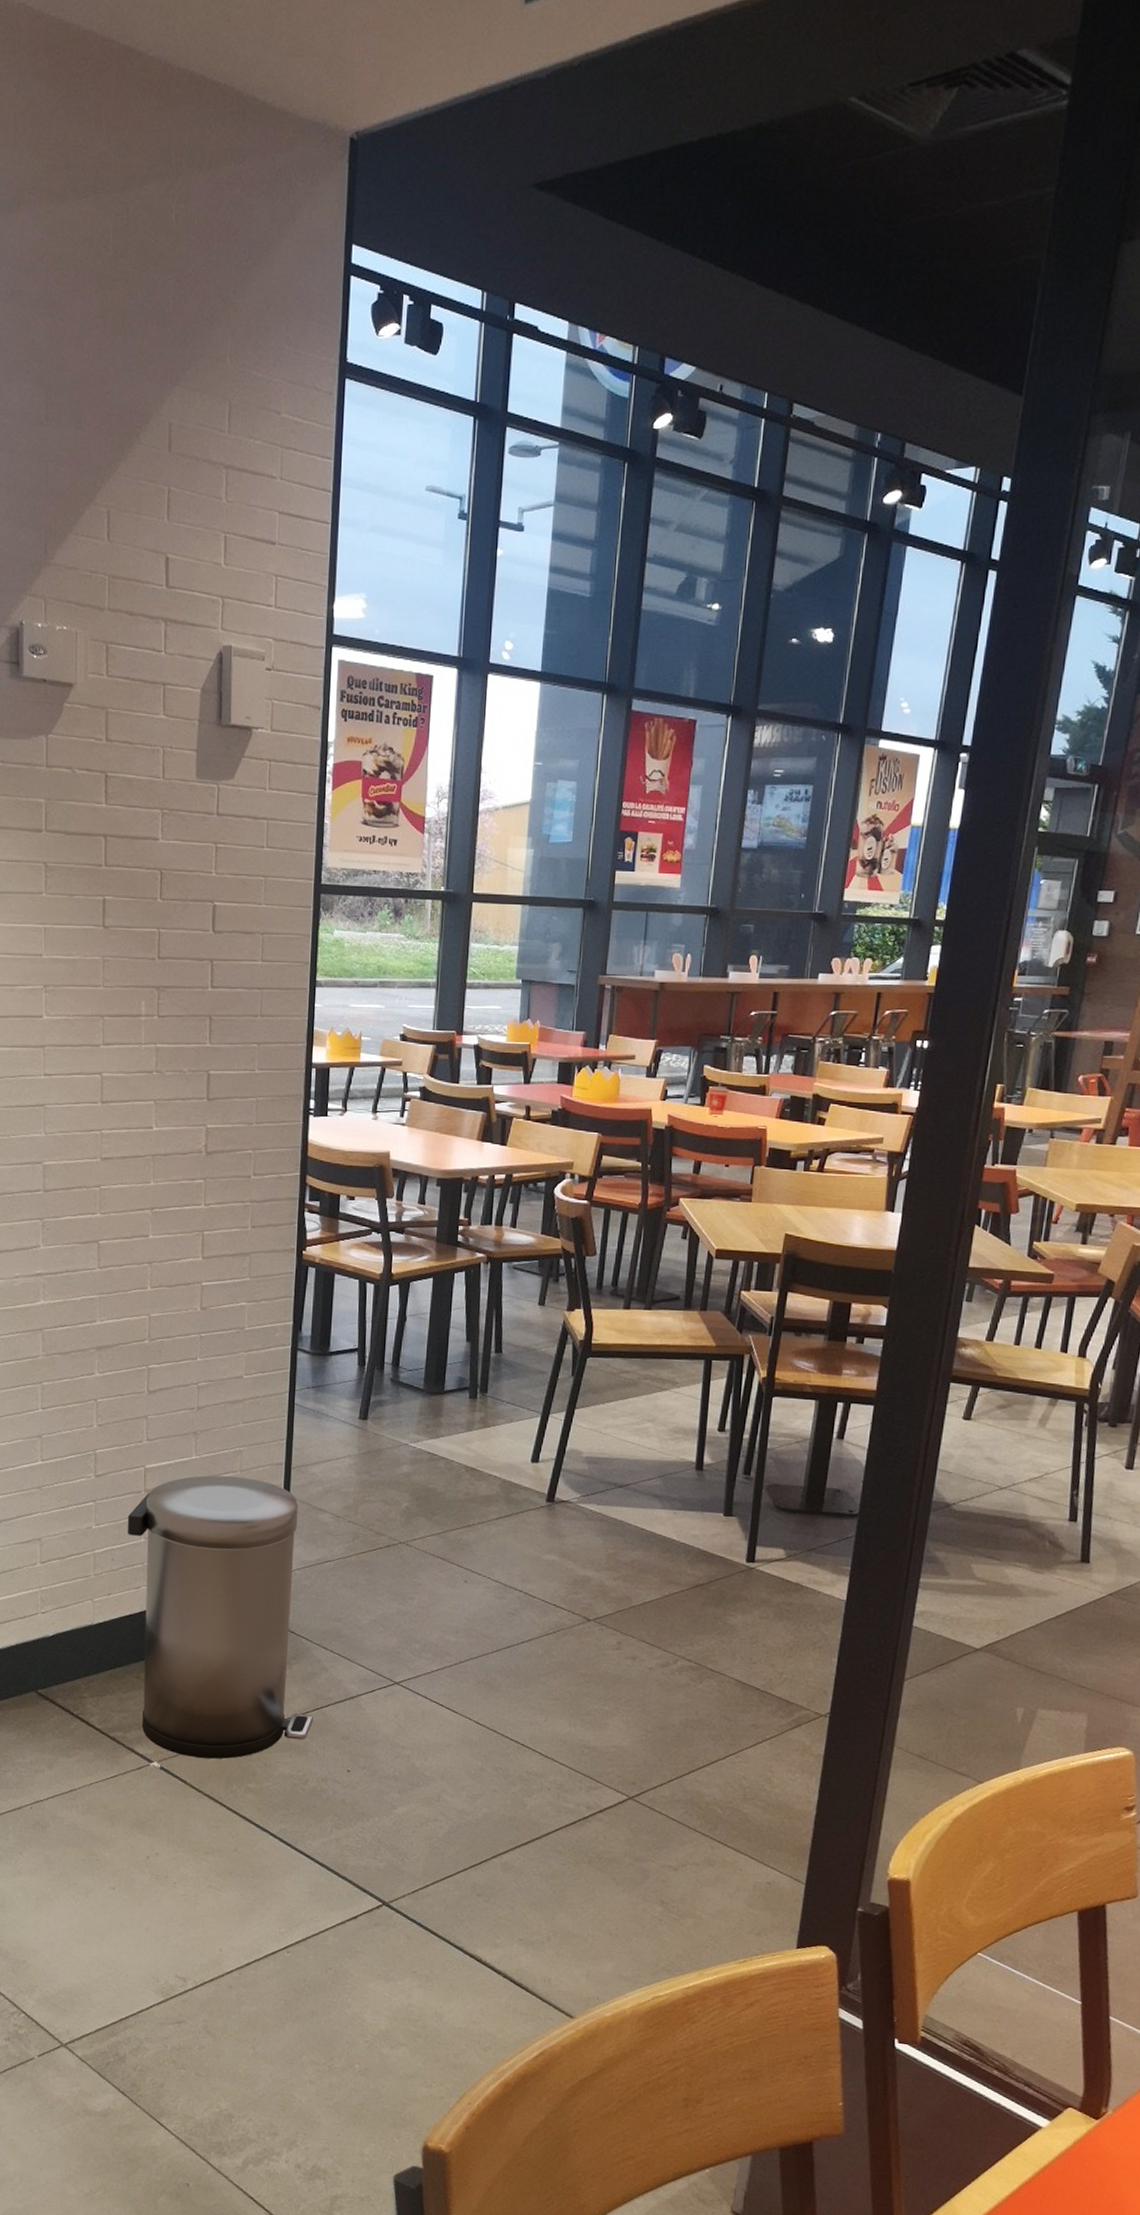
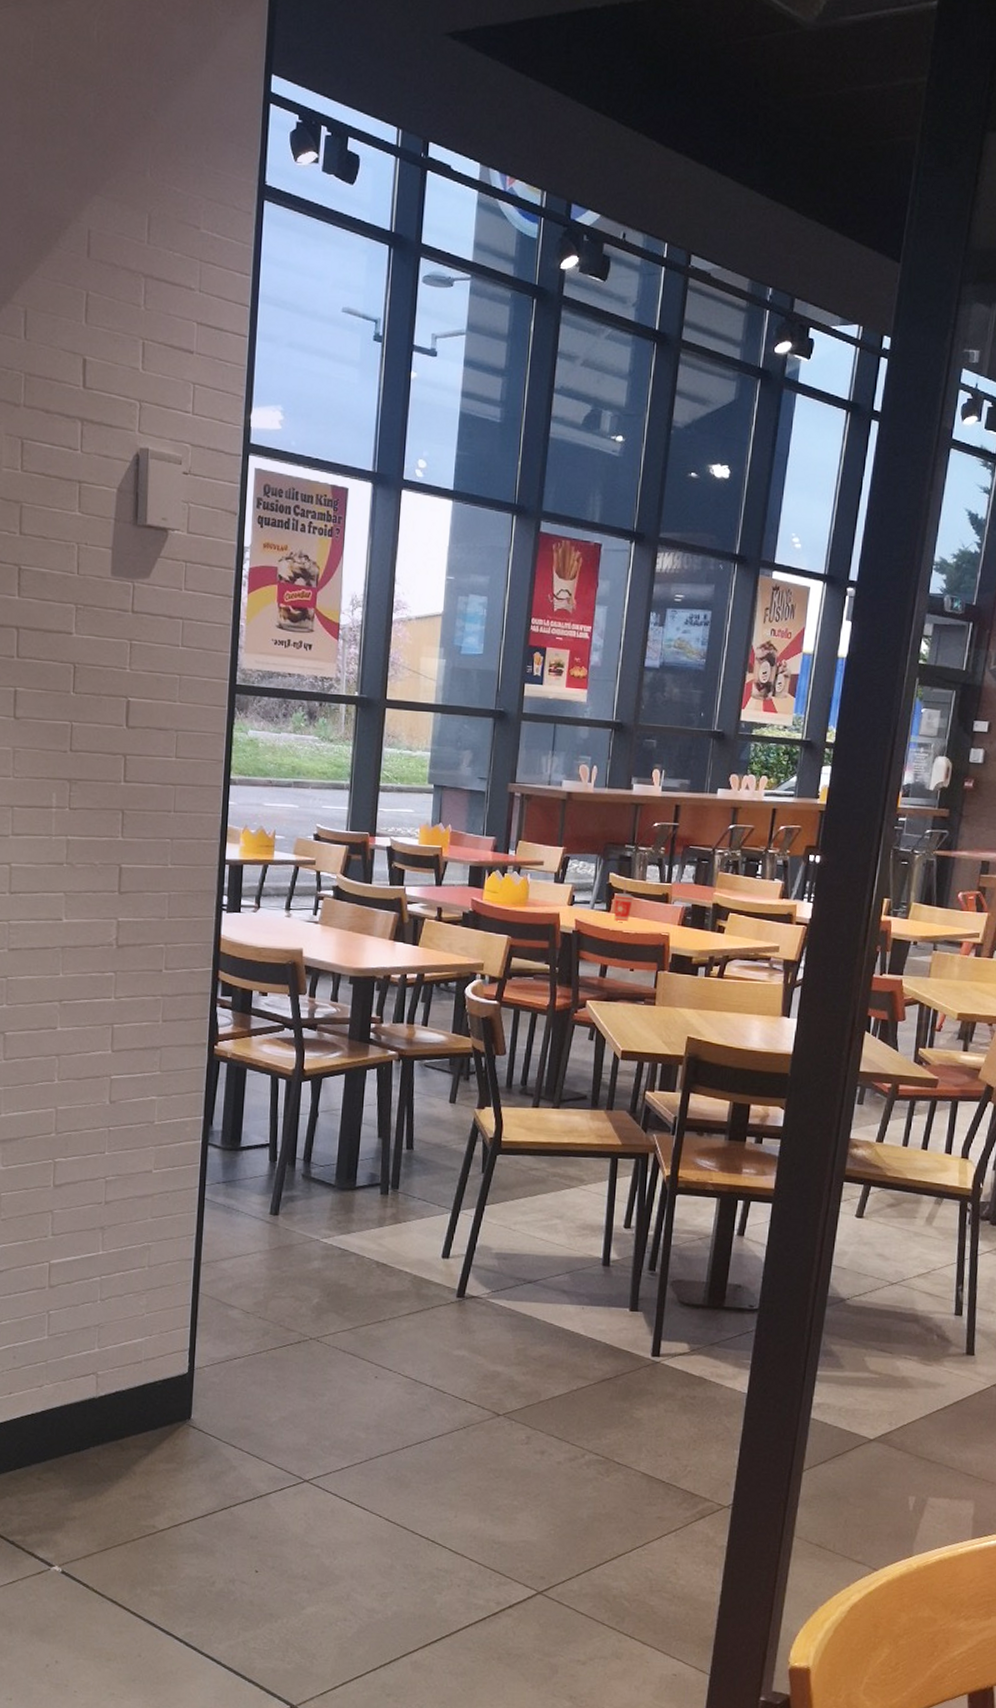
pedal bin: present [127,1475,313,1759] -> none [30,1271,221,1562]

